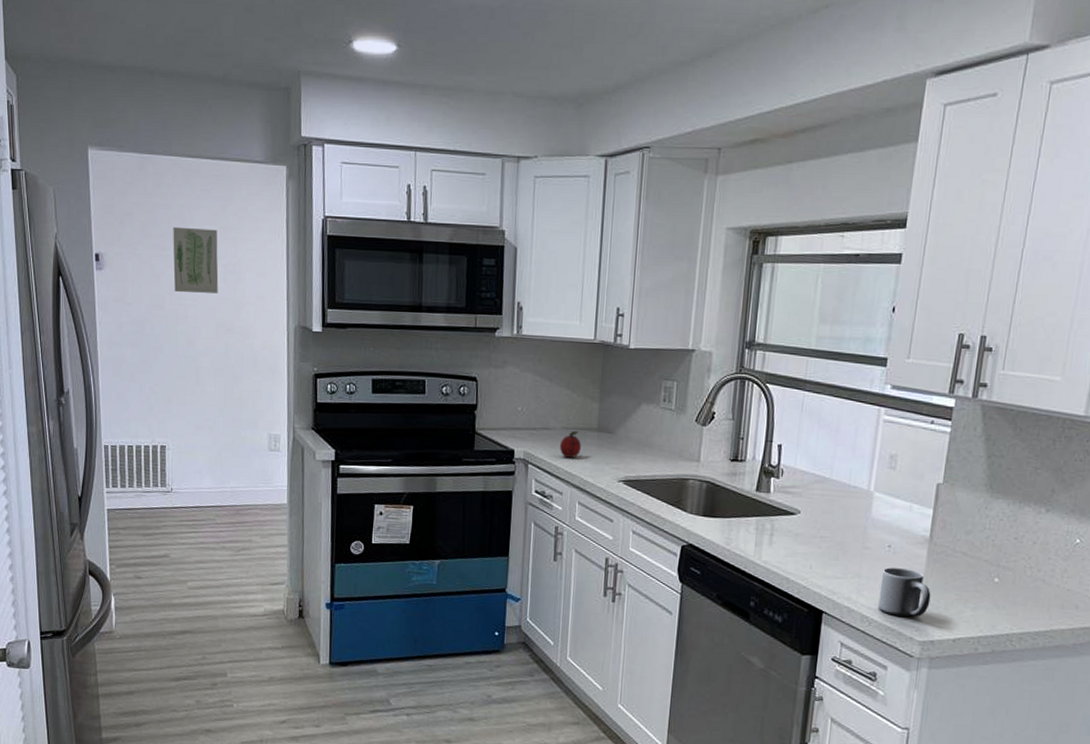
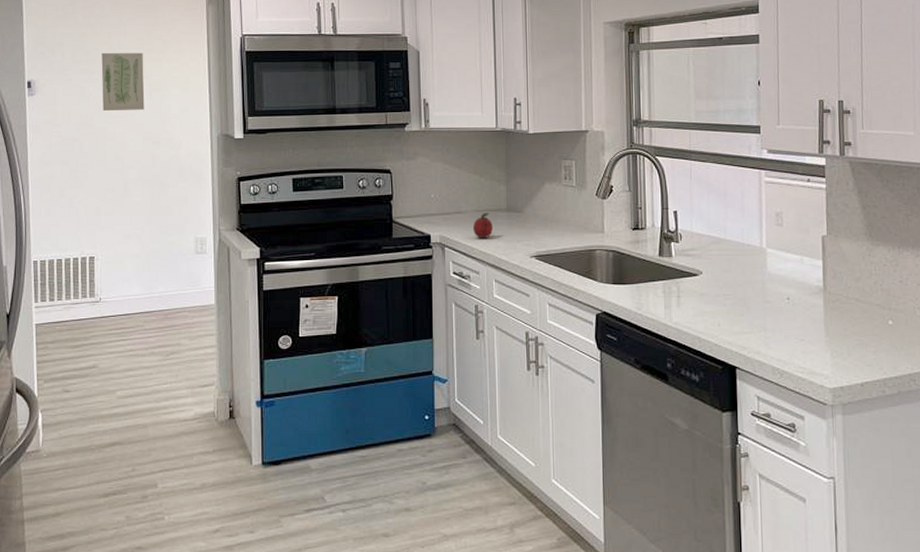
mug: present [878,567,931,617] -> none [785,319,834,365]

